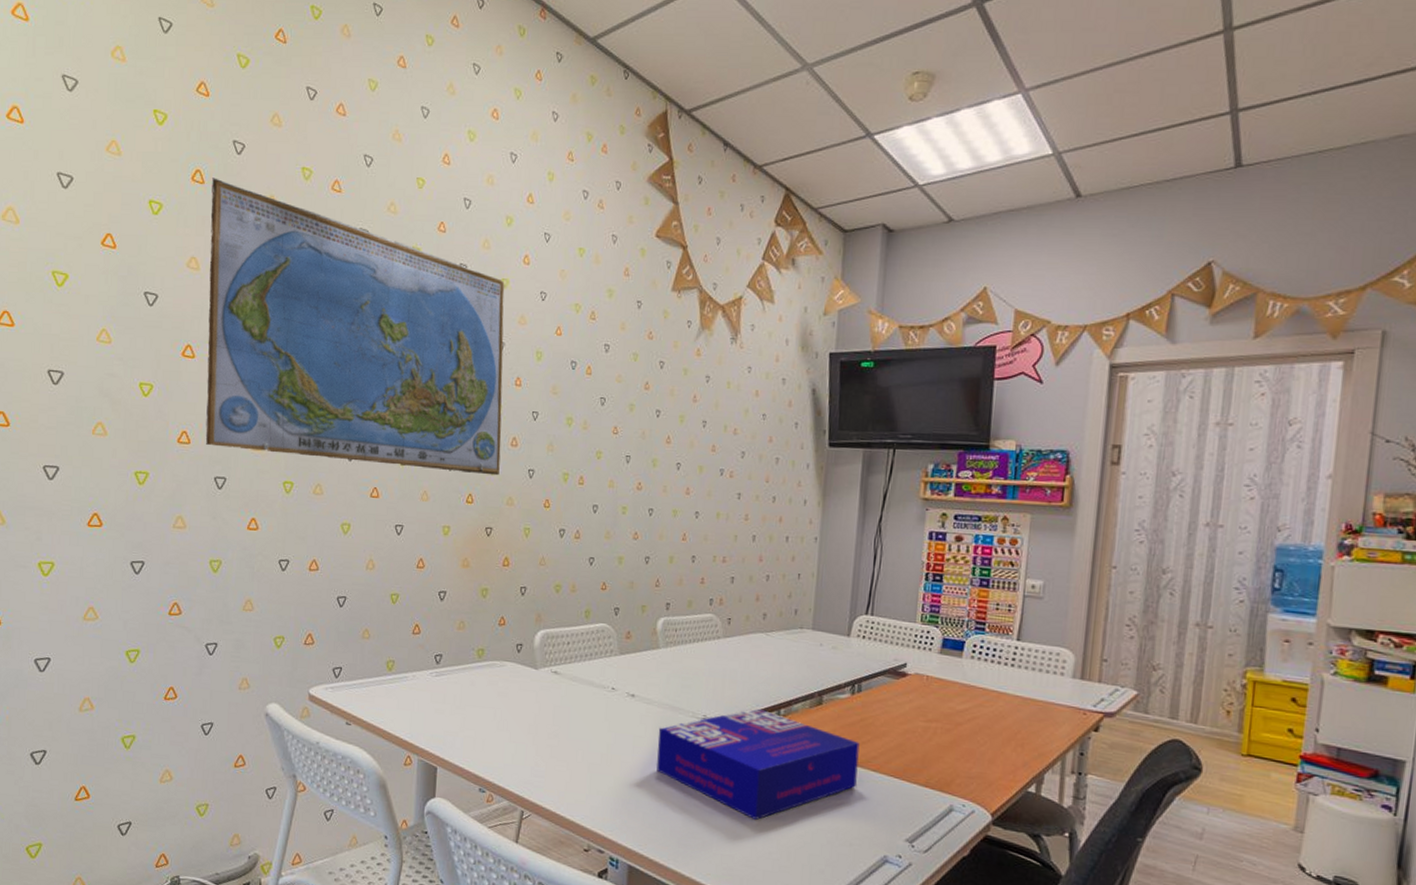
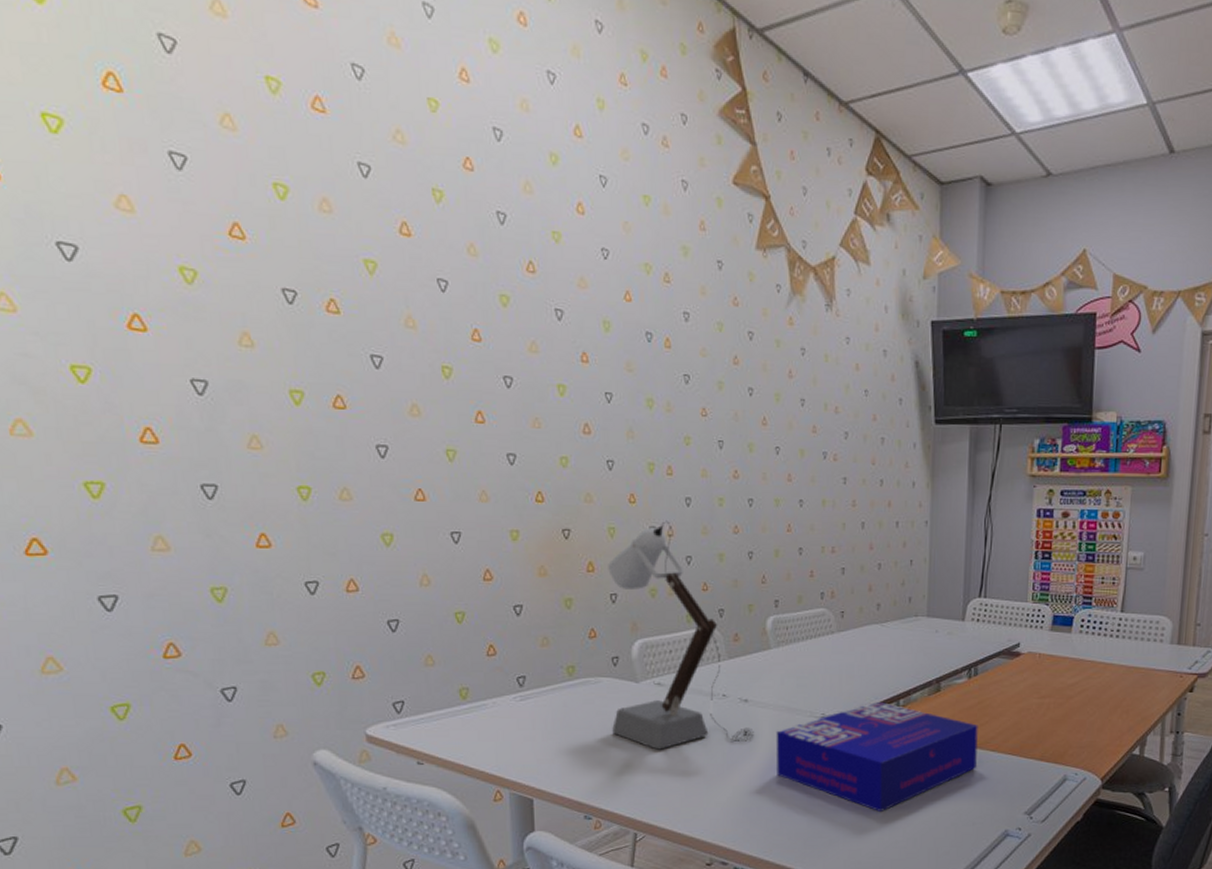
world map: present [205,178,505,476] -> none [134,84,572,469]
desk lamp: none [511,525,638,735] -> present [608,521,754,750]

